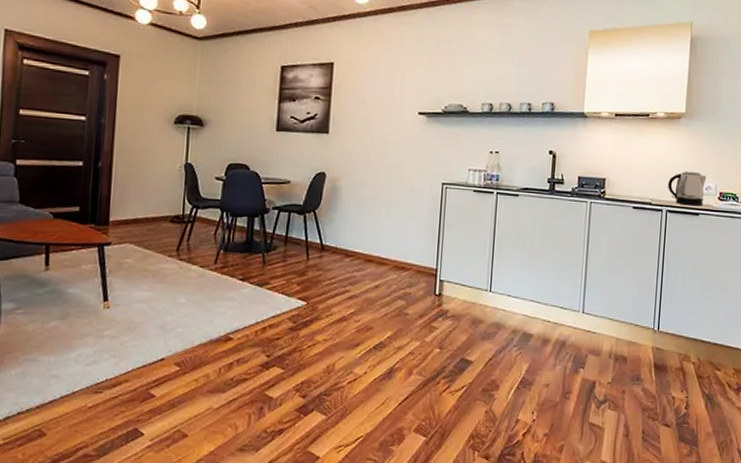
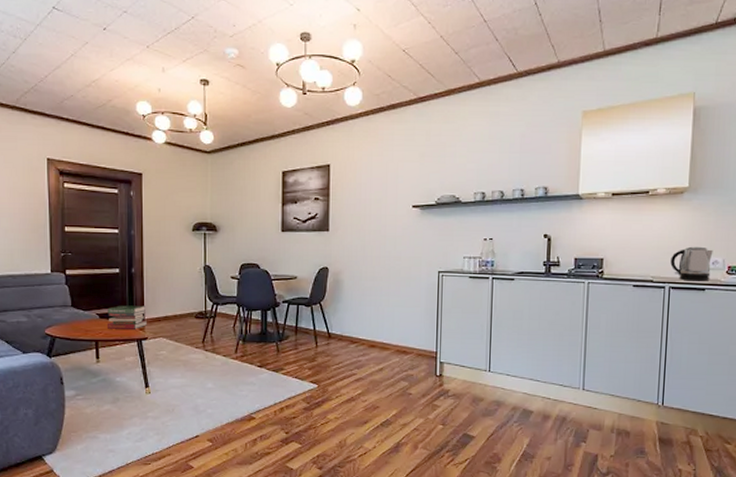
books: none [63,204,112,233] -> present [108,305,147,329]

